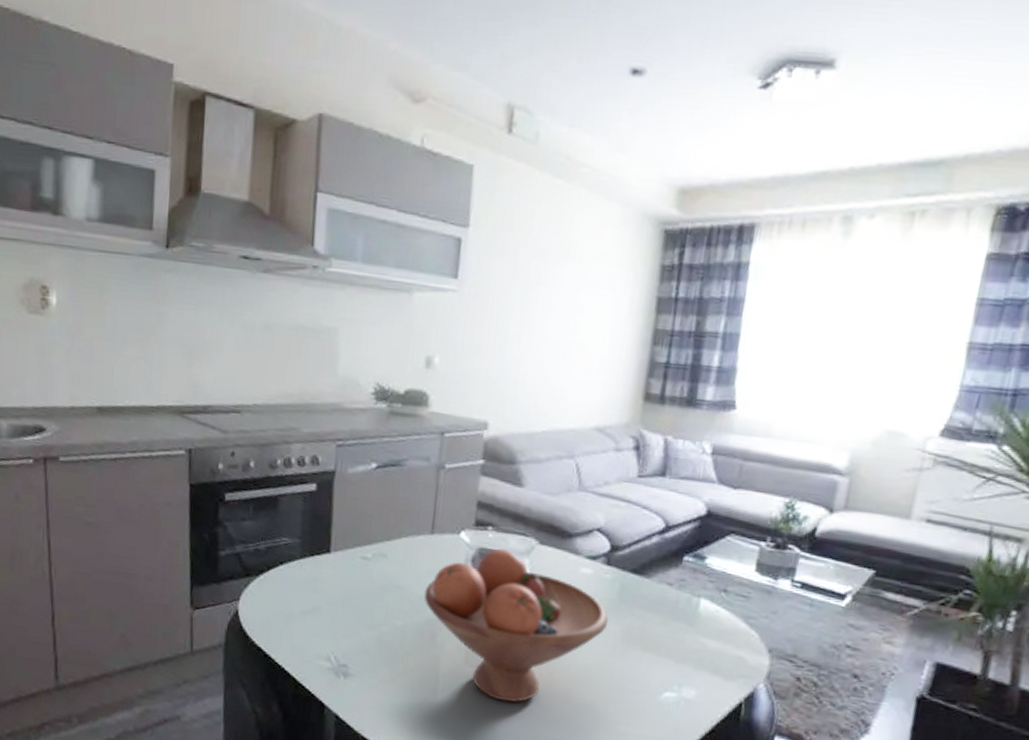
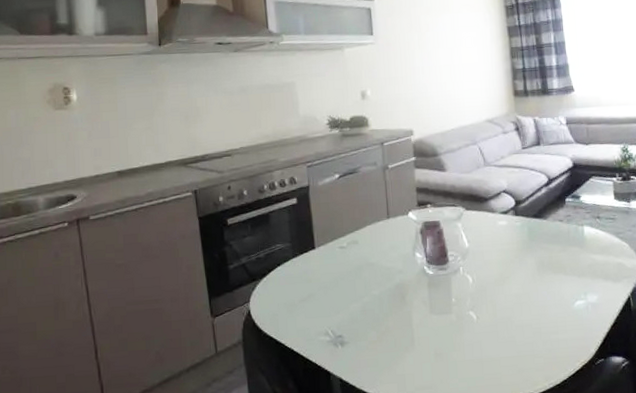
fruit bowl: present [424,548,608,703] -> none [390,219,525,337]

